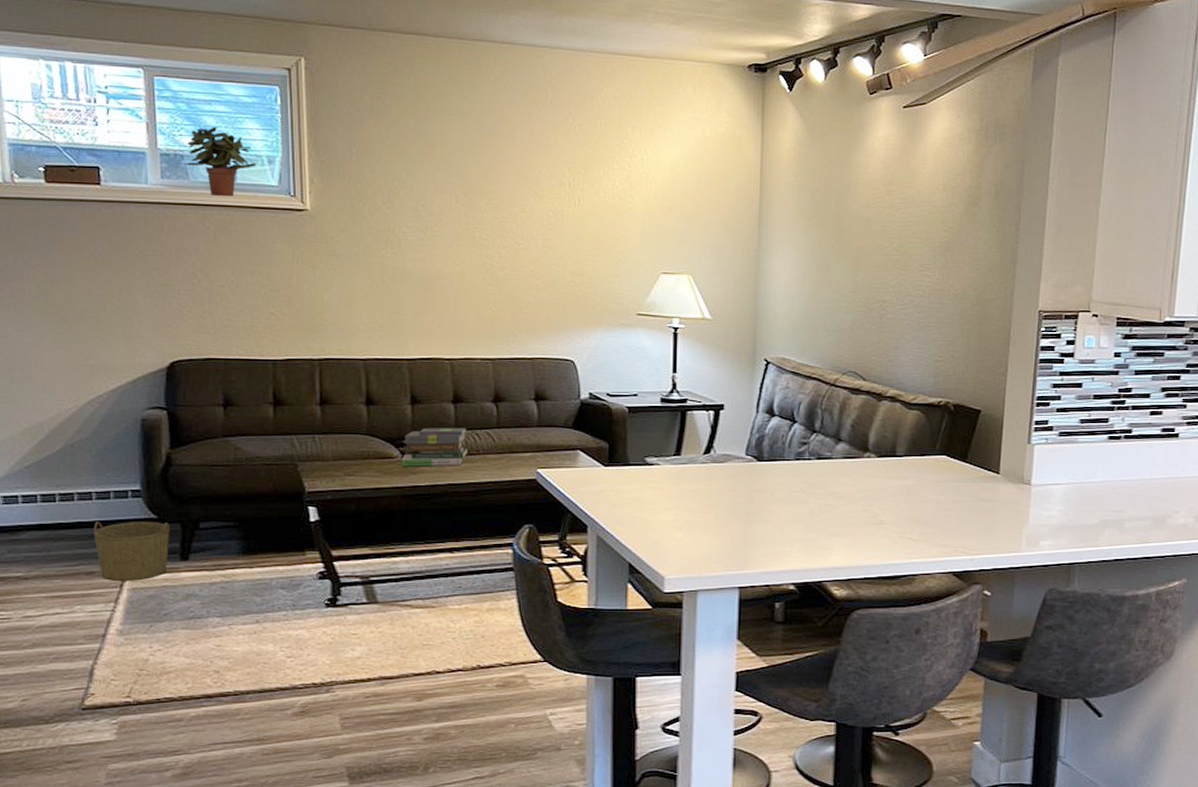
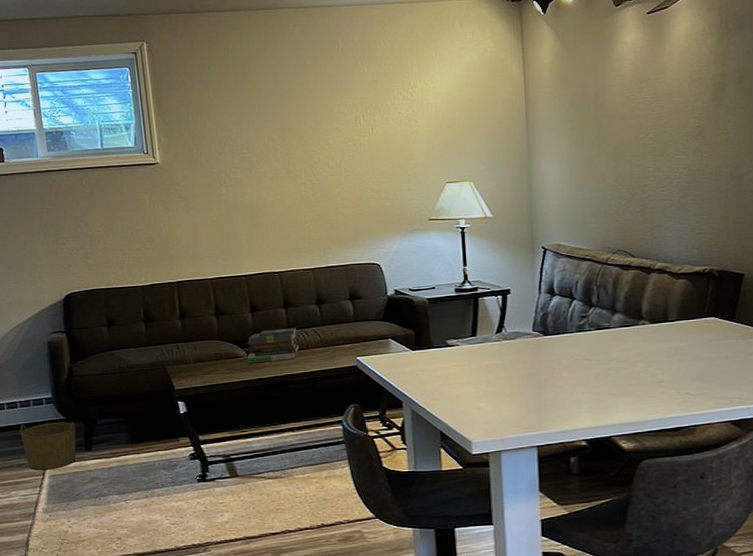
potted plant: present [186,126,257,197] -> none [65,106,117,161]

